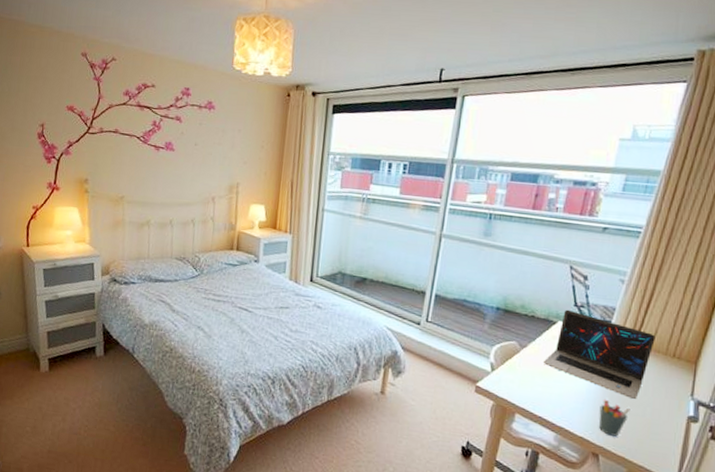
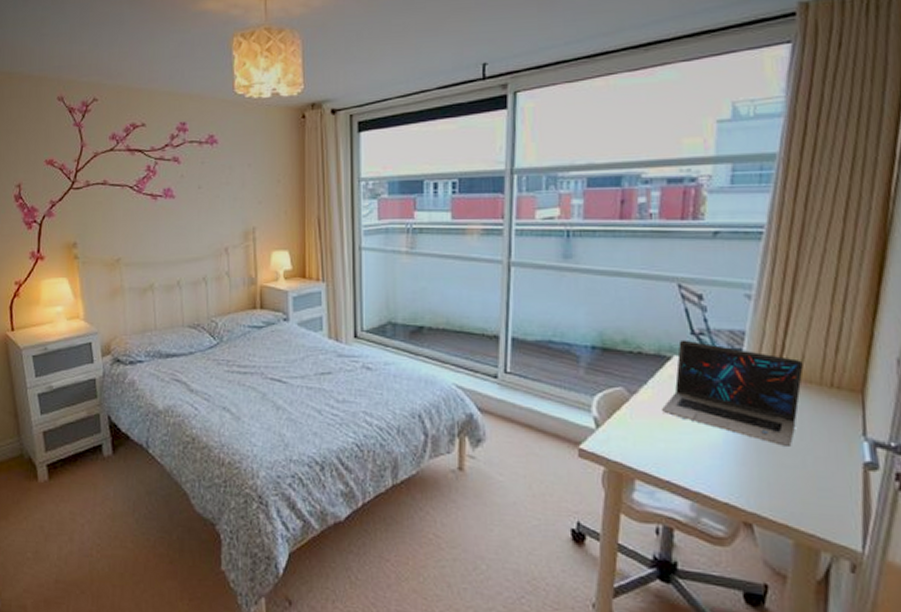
pen holder: present [598,399,631,437] -> none [744,450,786,498]

